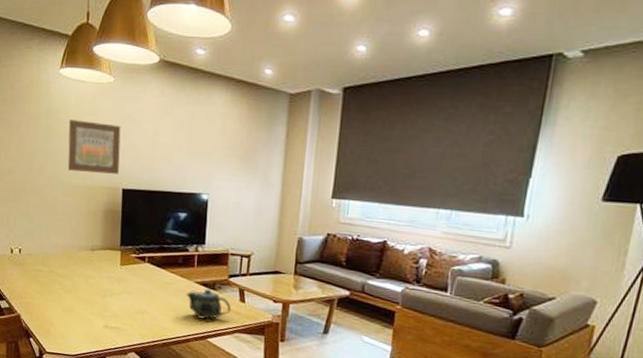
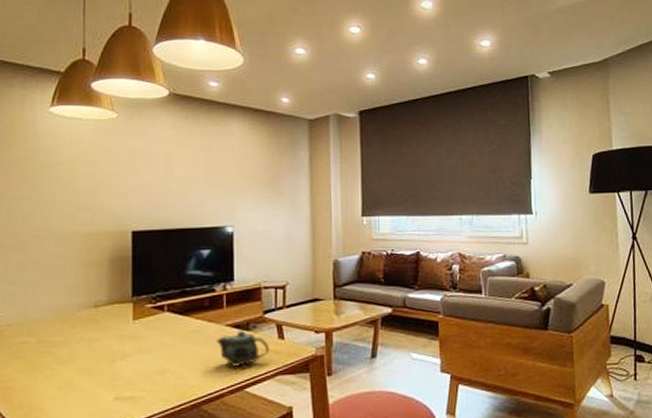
wall art: present [67,120,121,174] -> none [61,160,127,217]

